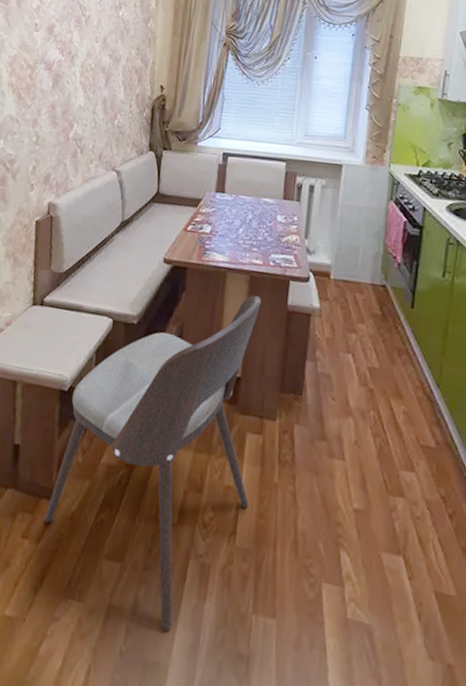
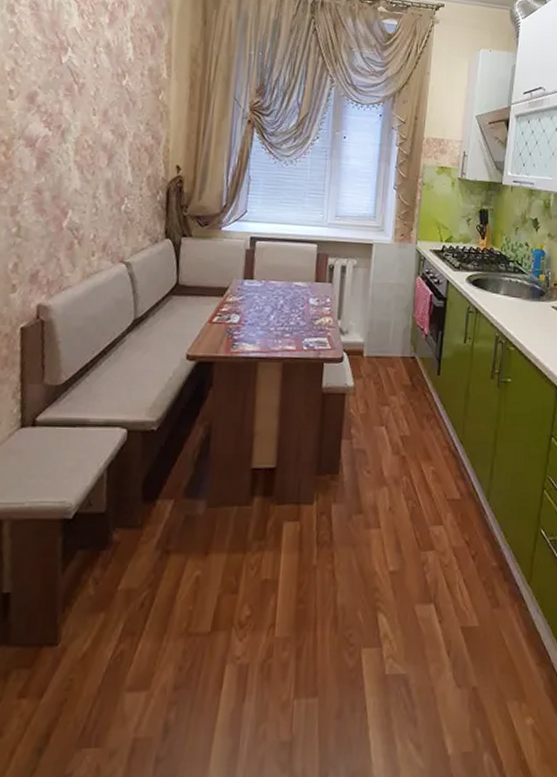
dining chair: present [44,295,262,632] -> none [47,383,296,747]

